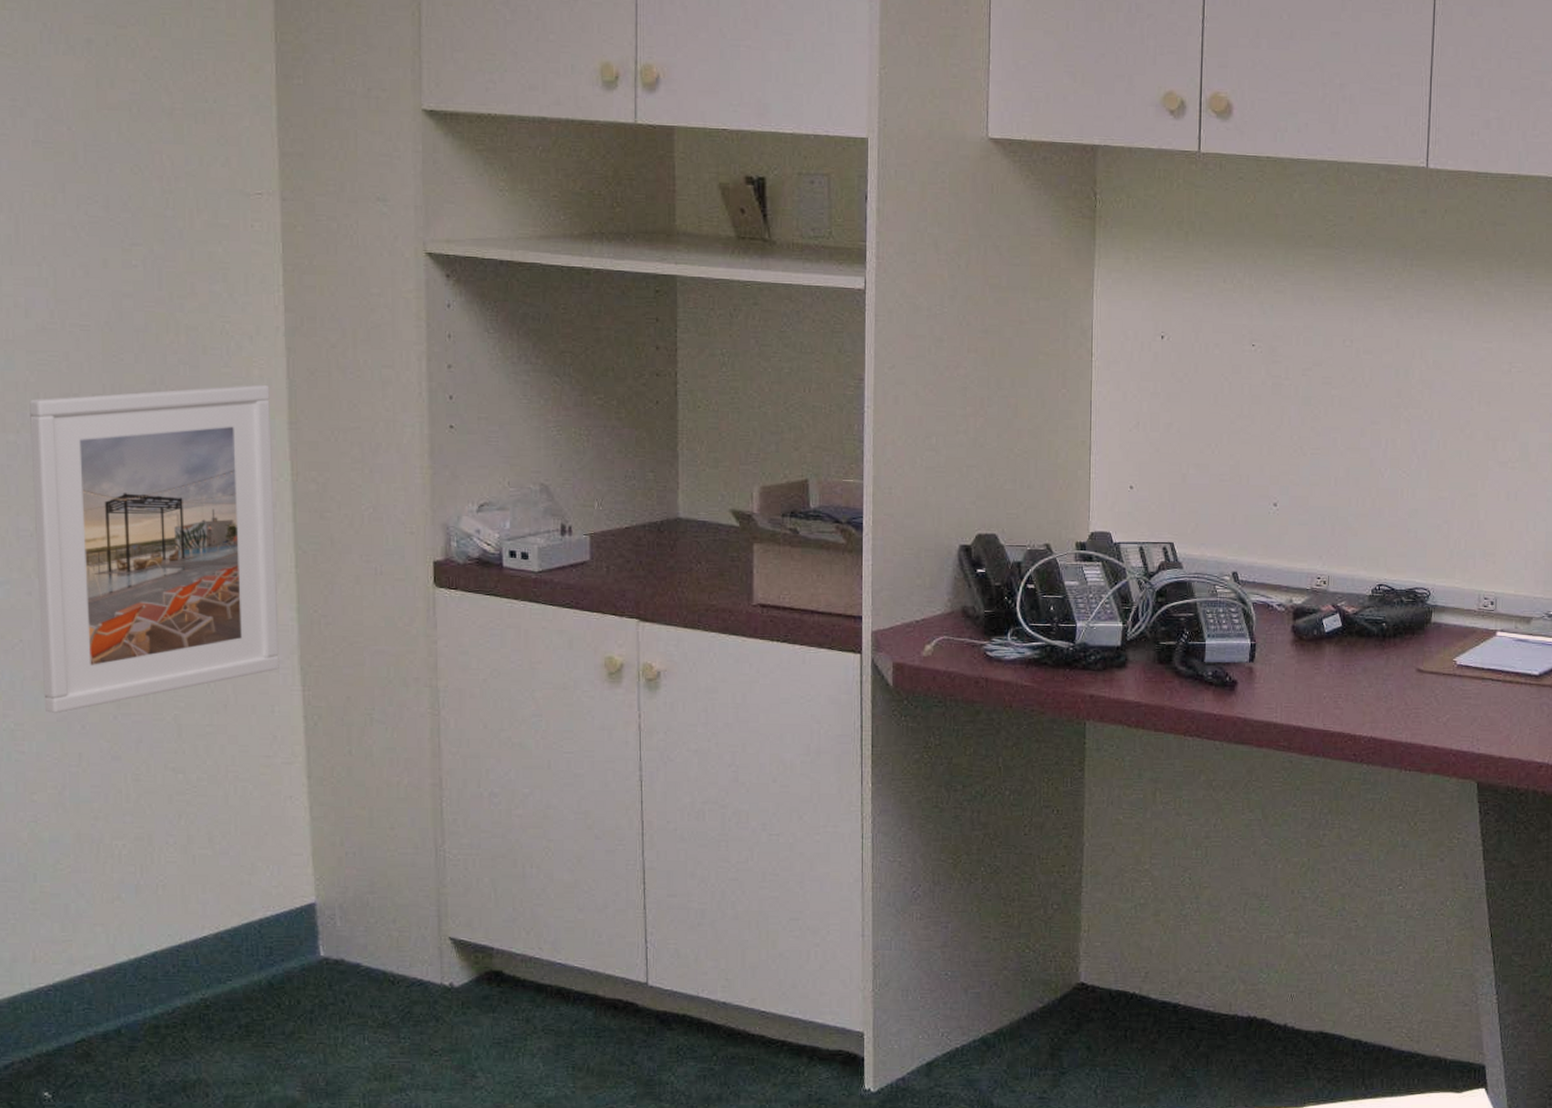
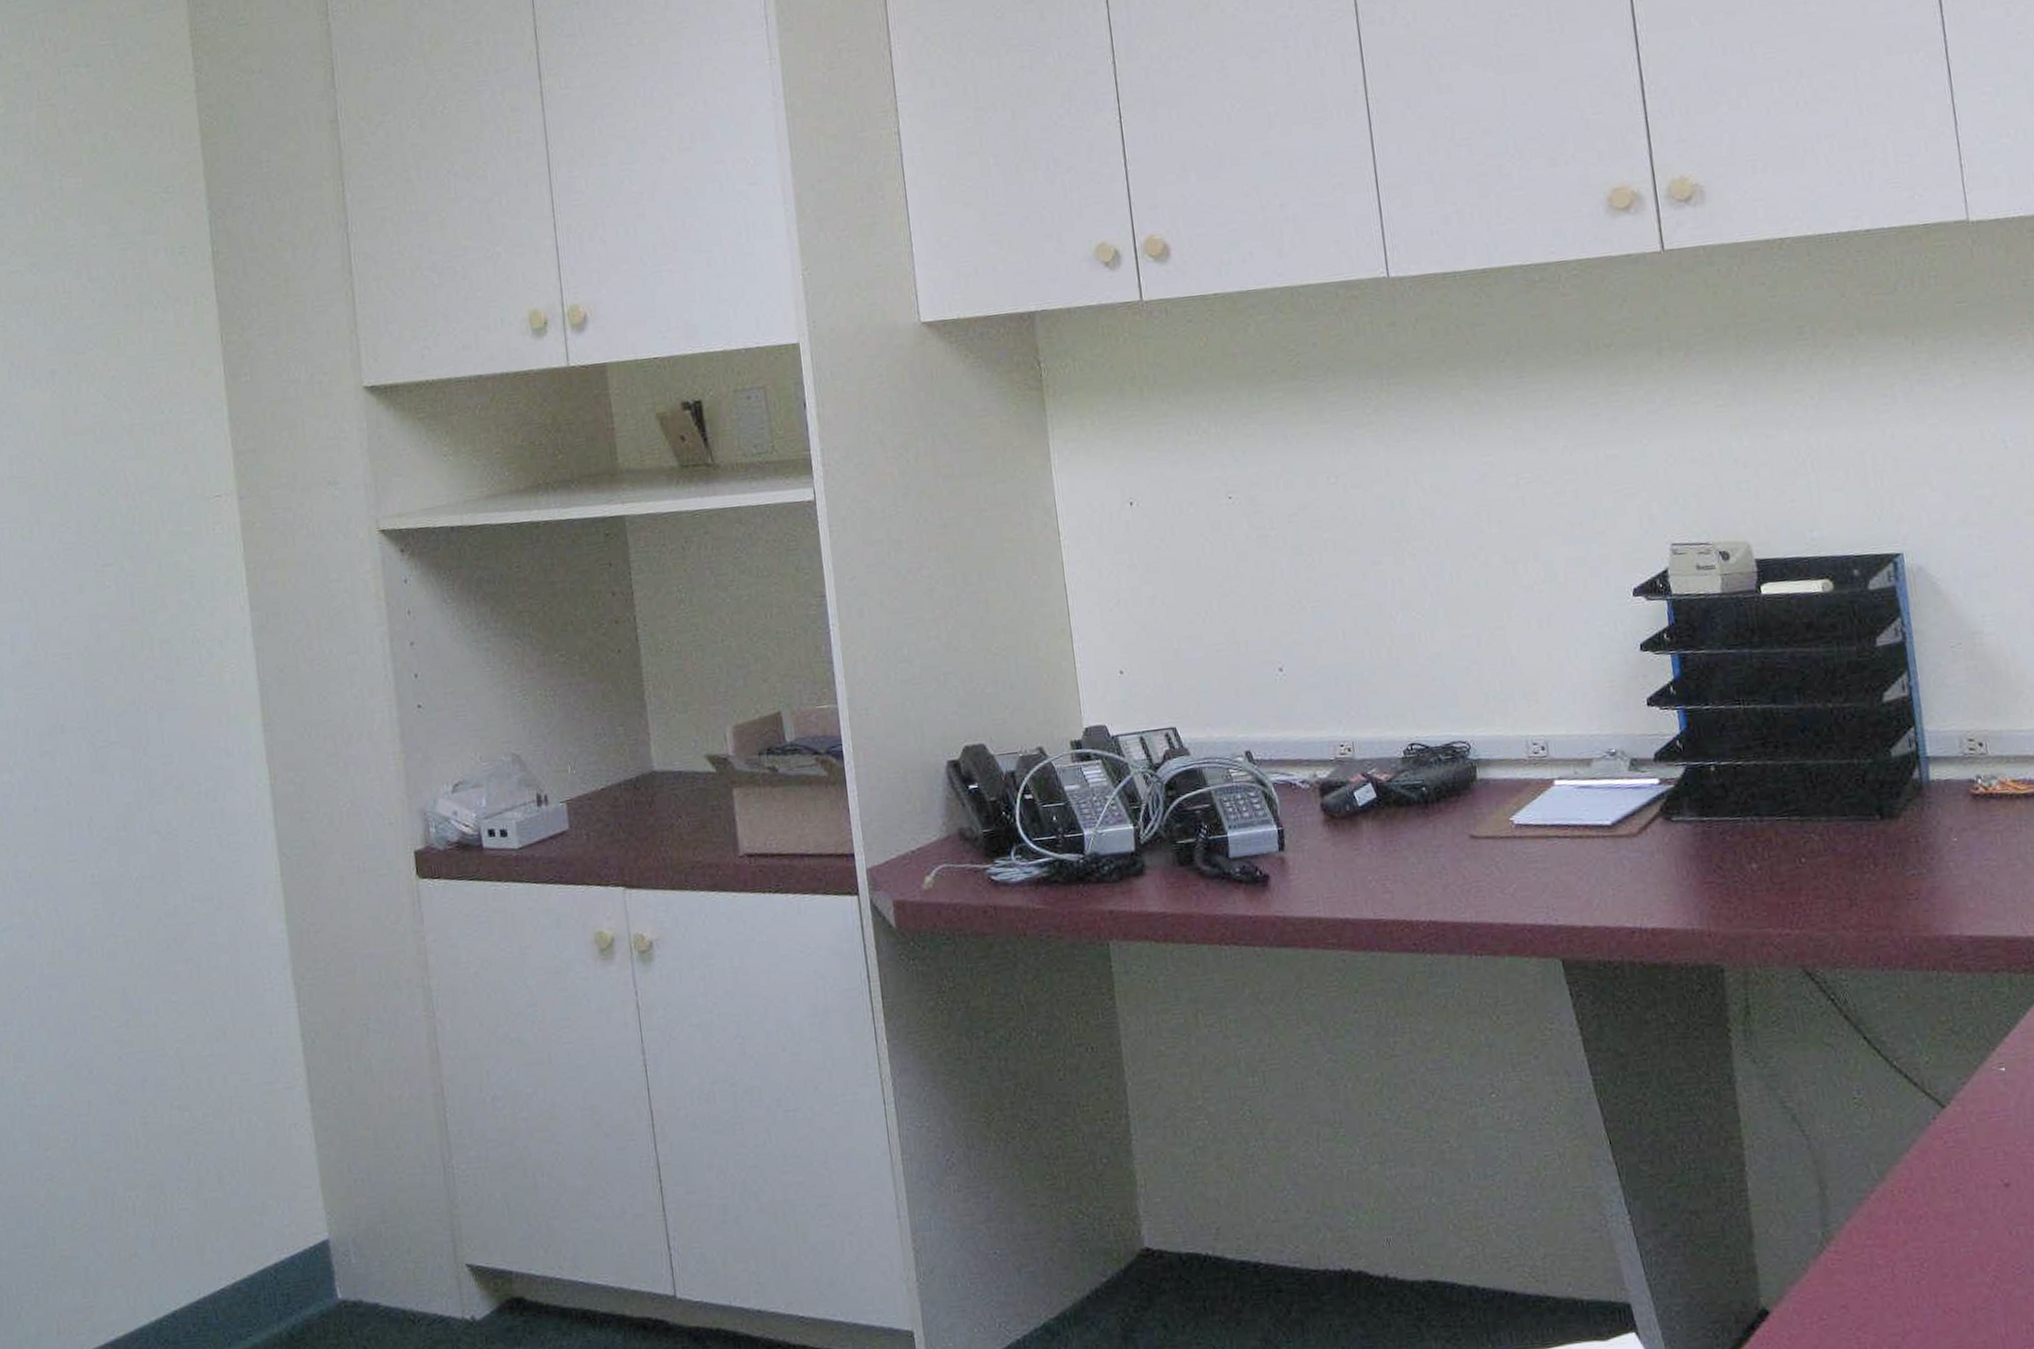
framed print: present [30,384,279,714] -> none [20,689,274,1062]

